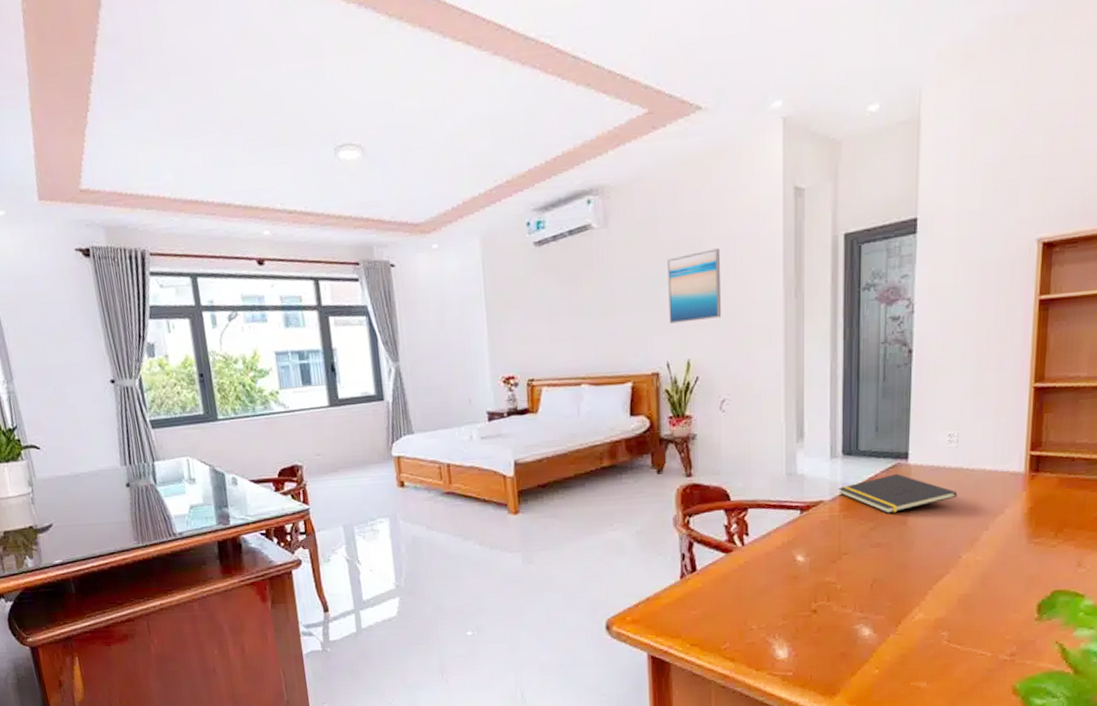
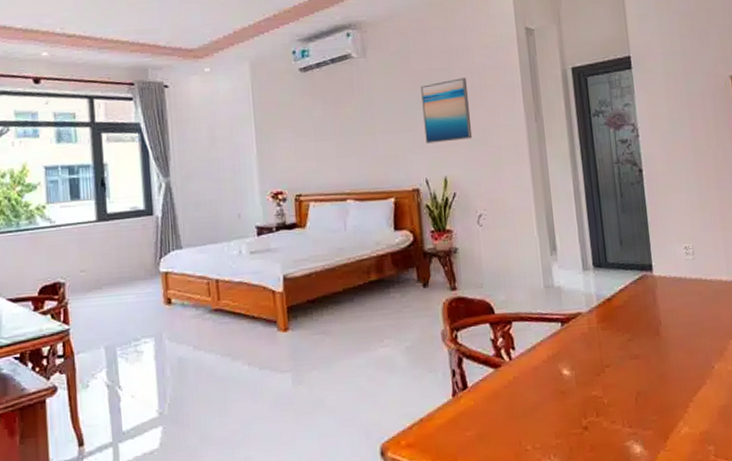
notepad: present [837,473,958,514] -> none [593,285,702,325]

